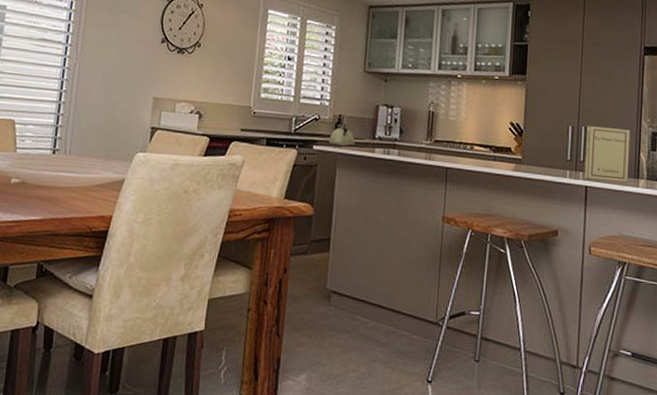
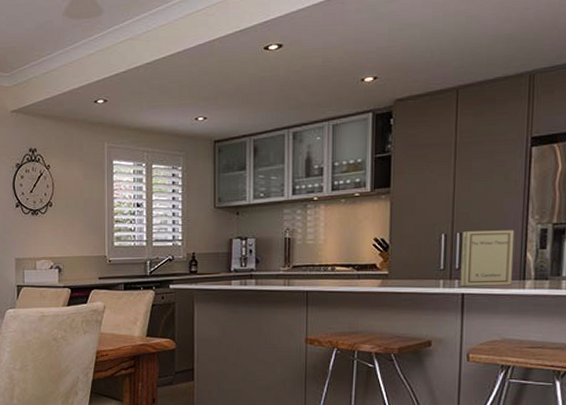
kettle: present [328,113,356,146] -> none [184,251,212,282]

